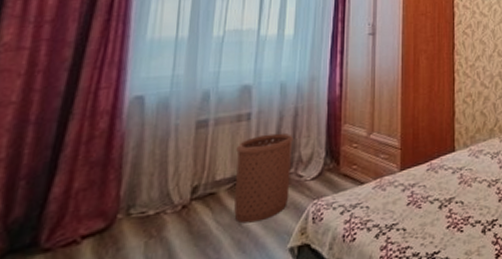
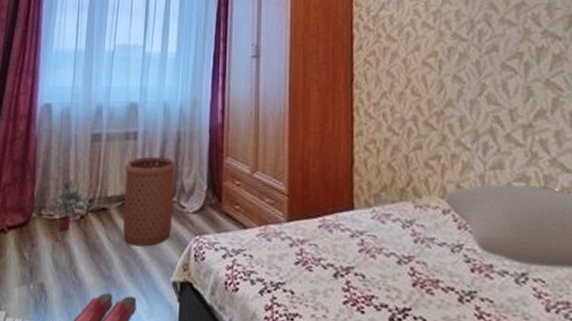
potted plant: none [139,169,199,227] -> present [48,179,94,231]

